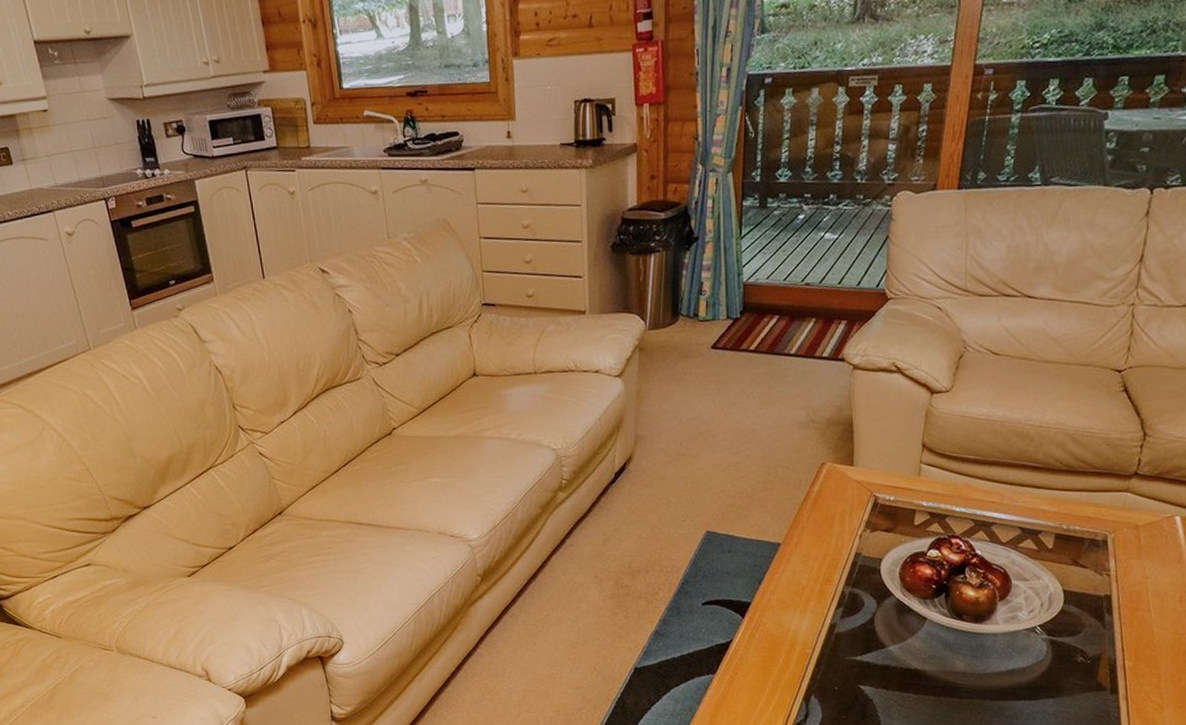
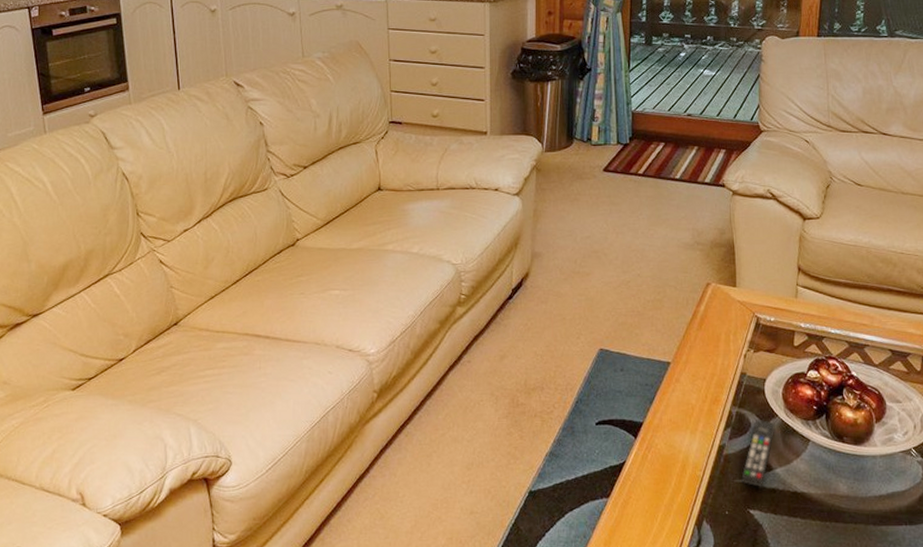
remote control: none [852,598,890,665] -> present [741,419,775,488]

